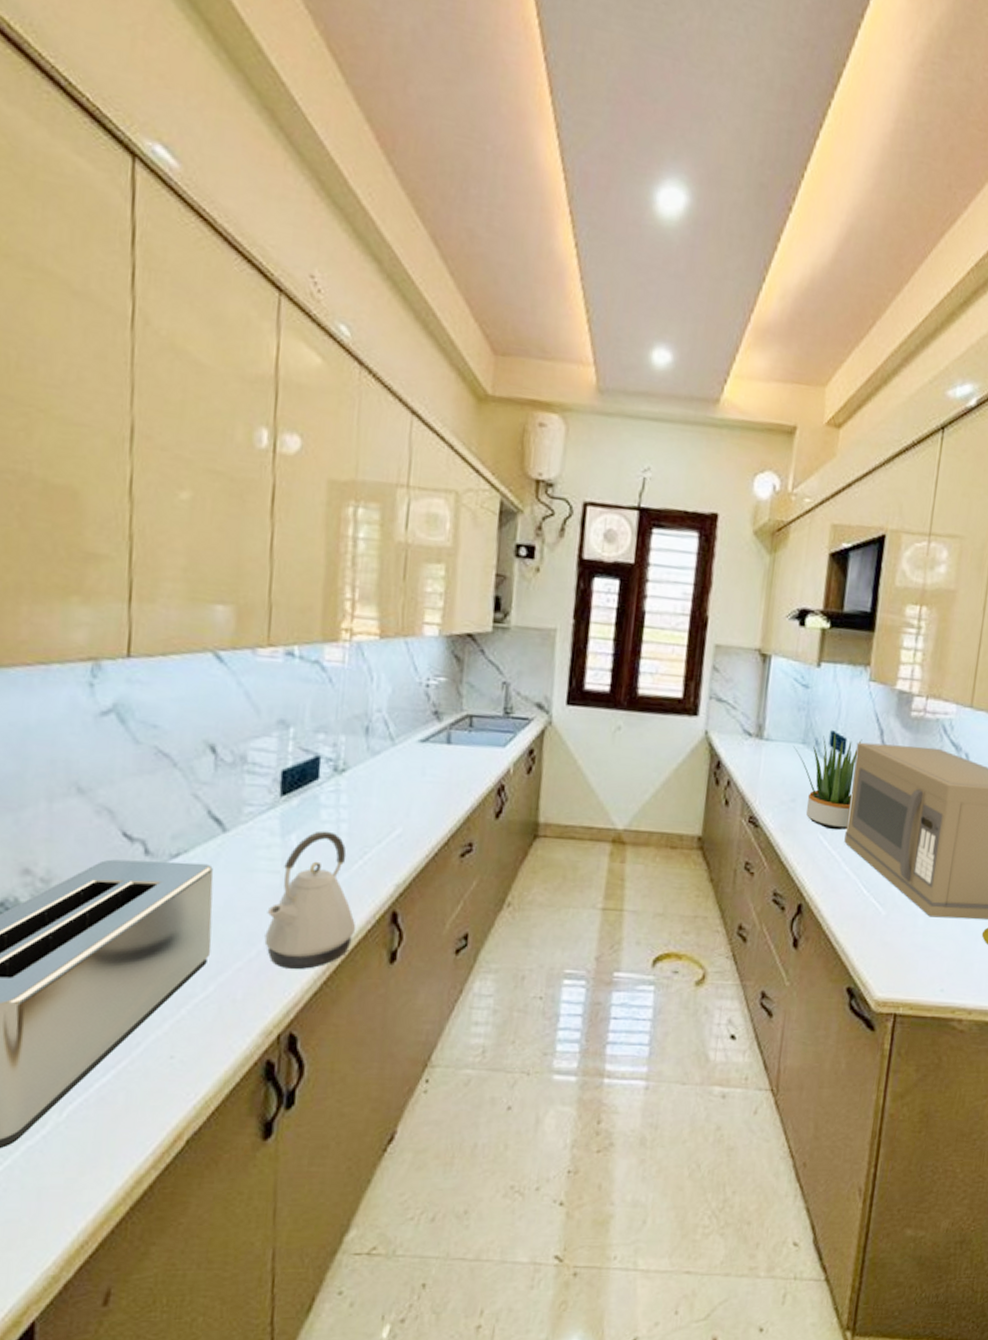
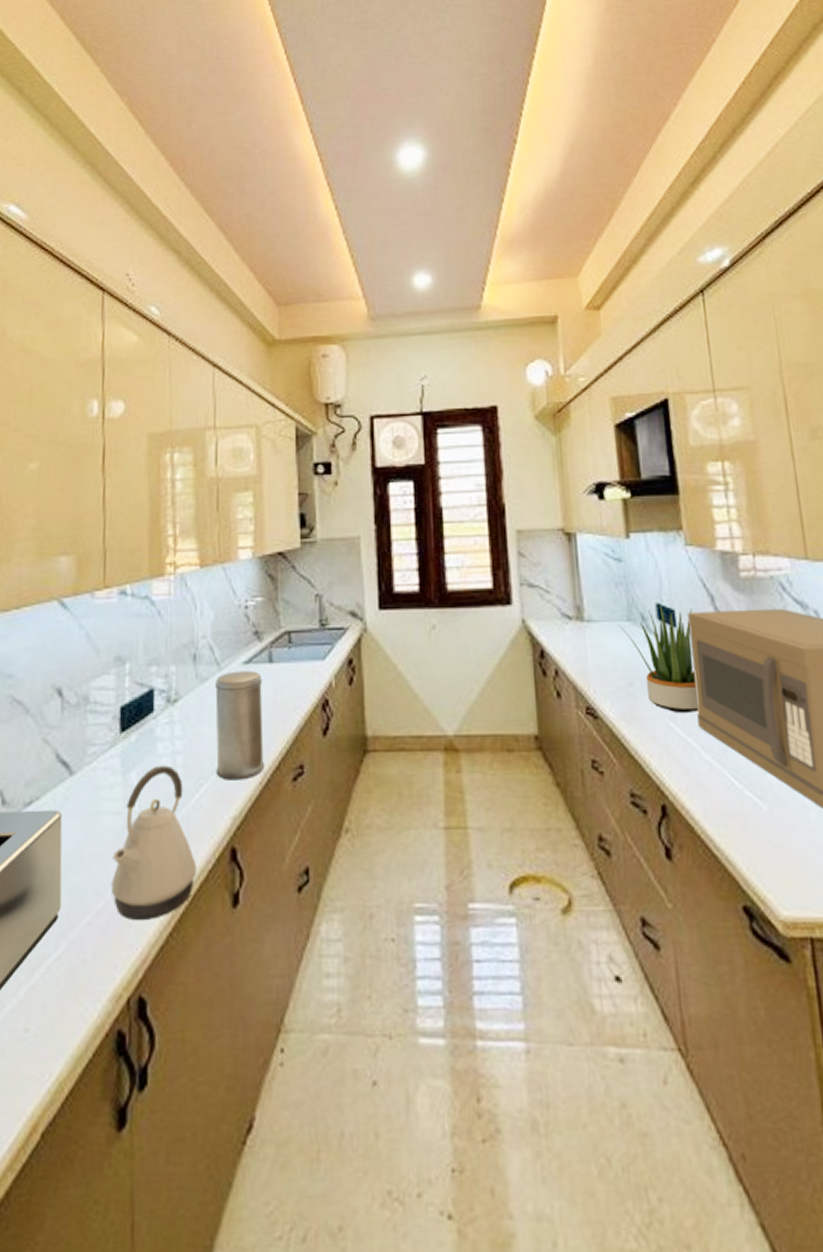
canister: none [382,748,438,852] -> present [215,671,265,781]

